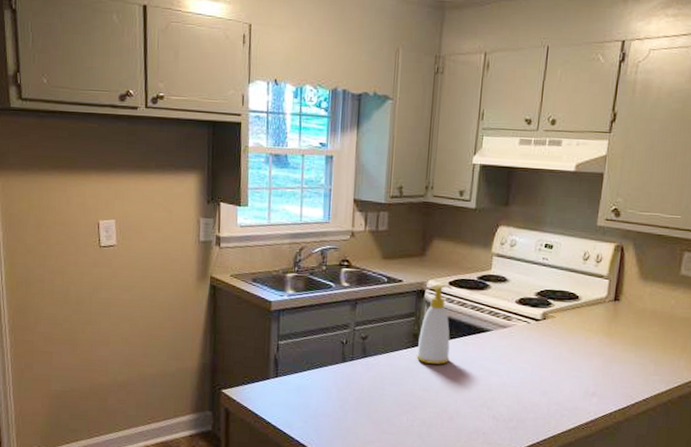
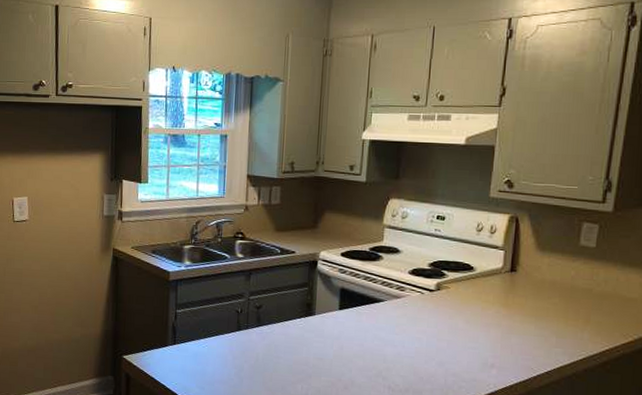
soap bottle: present [416,283,453,365] -> none [310,255,345,334]

